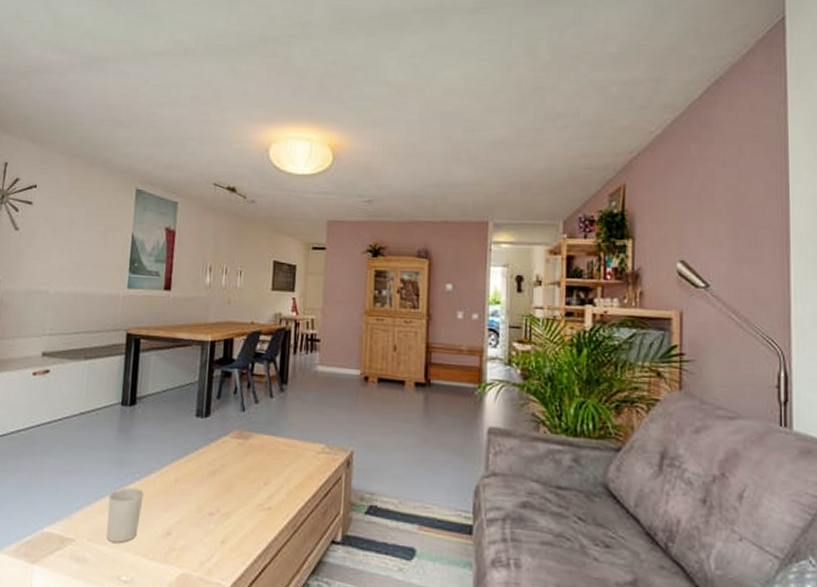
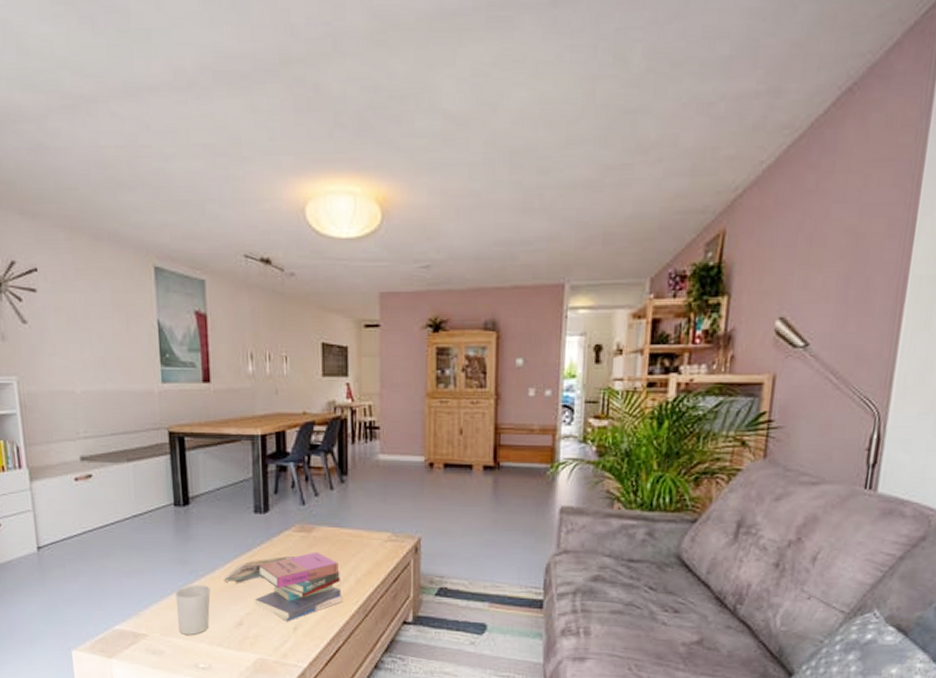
magazine: none [158,463,229,489] -> present [224,556,294,583]
books: none [185,459,273,534] -> present [254,551,342,622]

